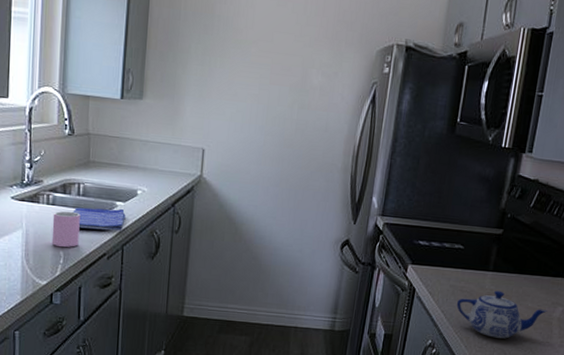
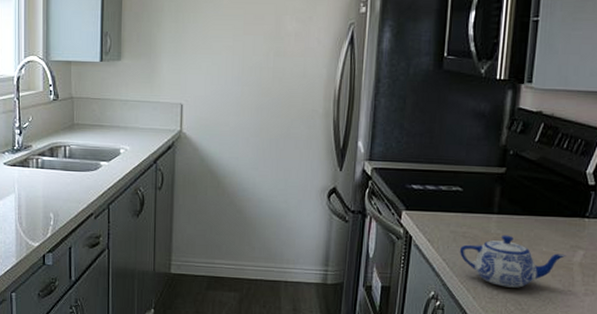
cup: present [51,211,80,247] -> none [42,173,67,209]
dish towel: present [73,207,126,231] -> none [60,168,110,191]

